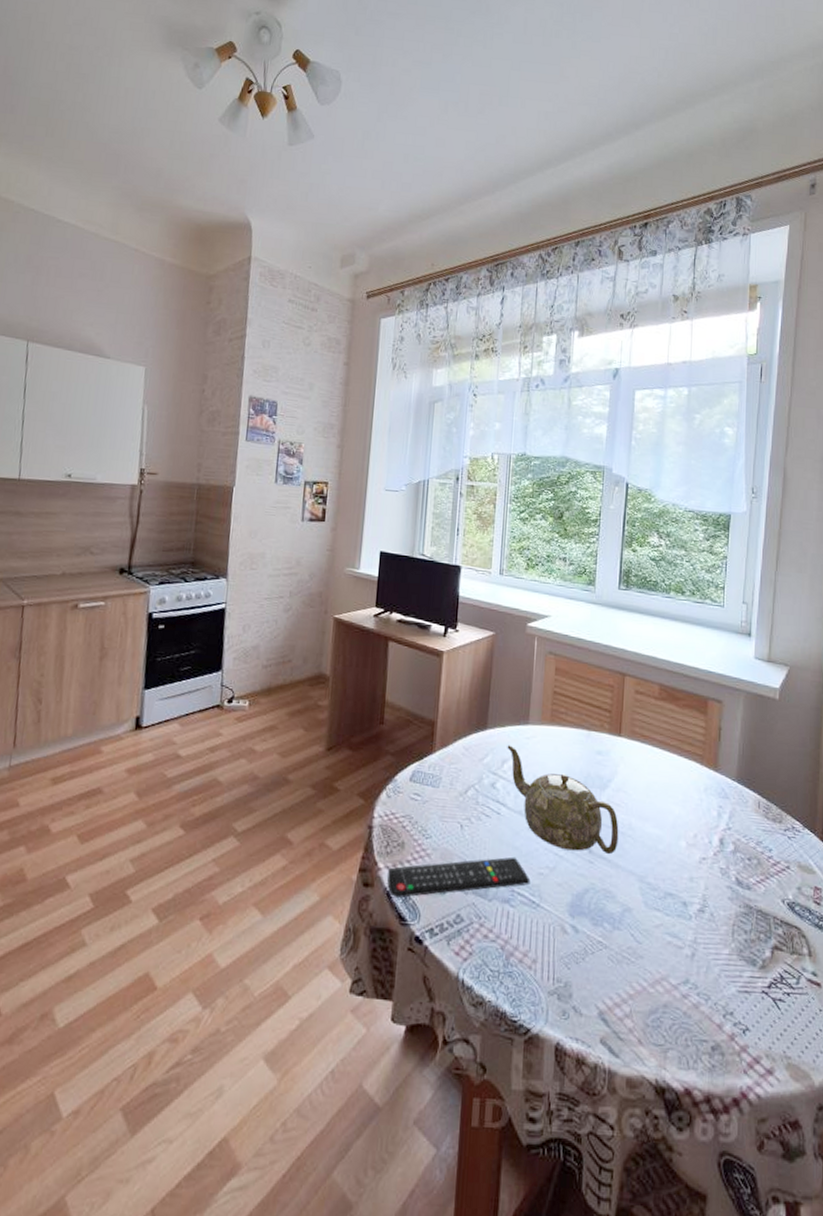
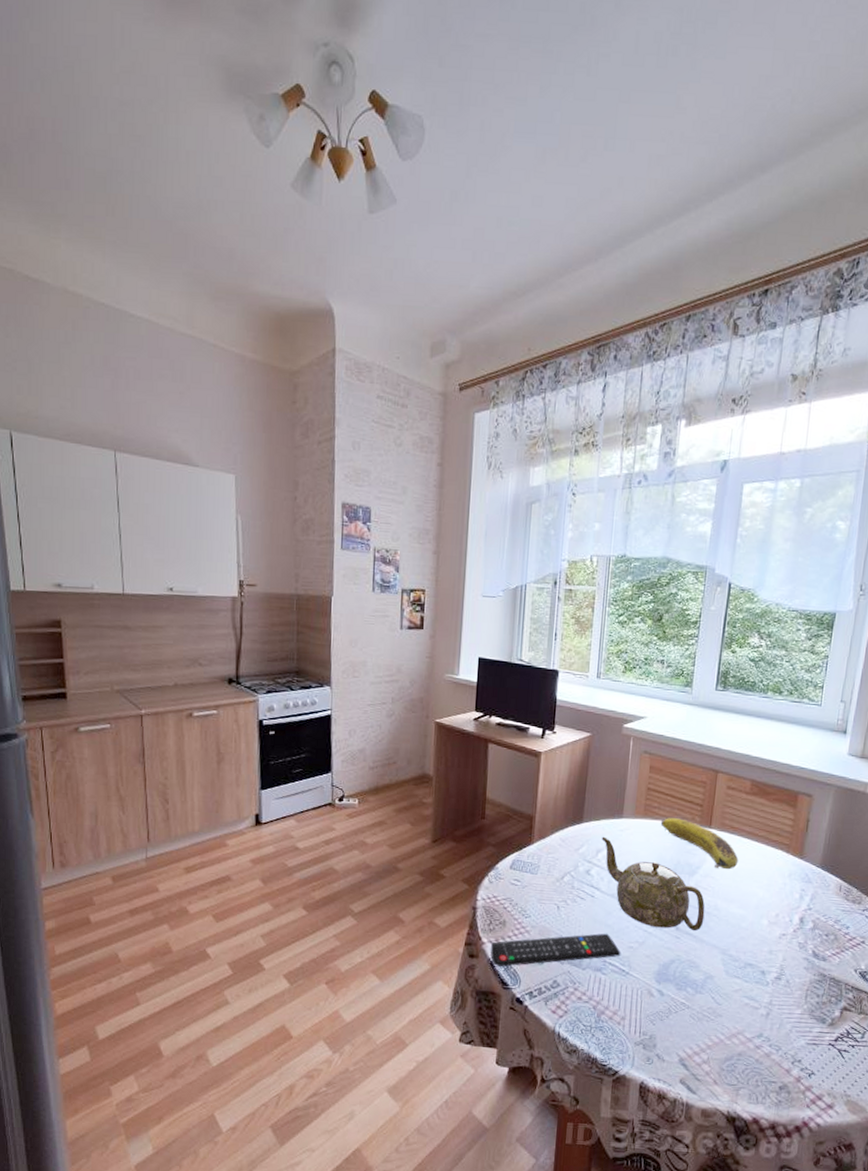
fruit: none [568,724,652,784] -> present [660,818,739,870]

